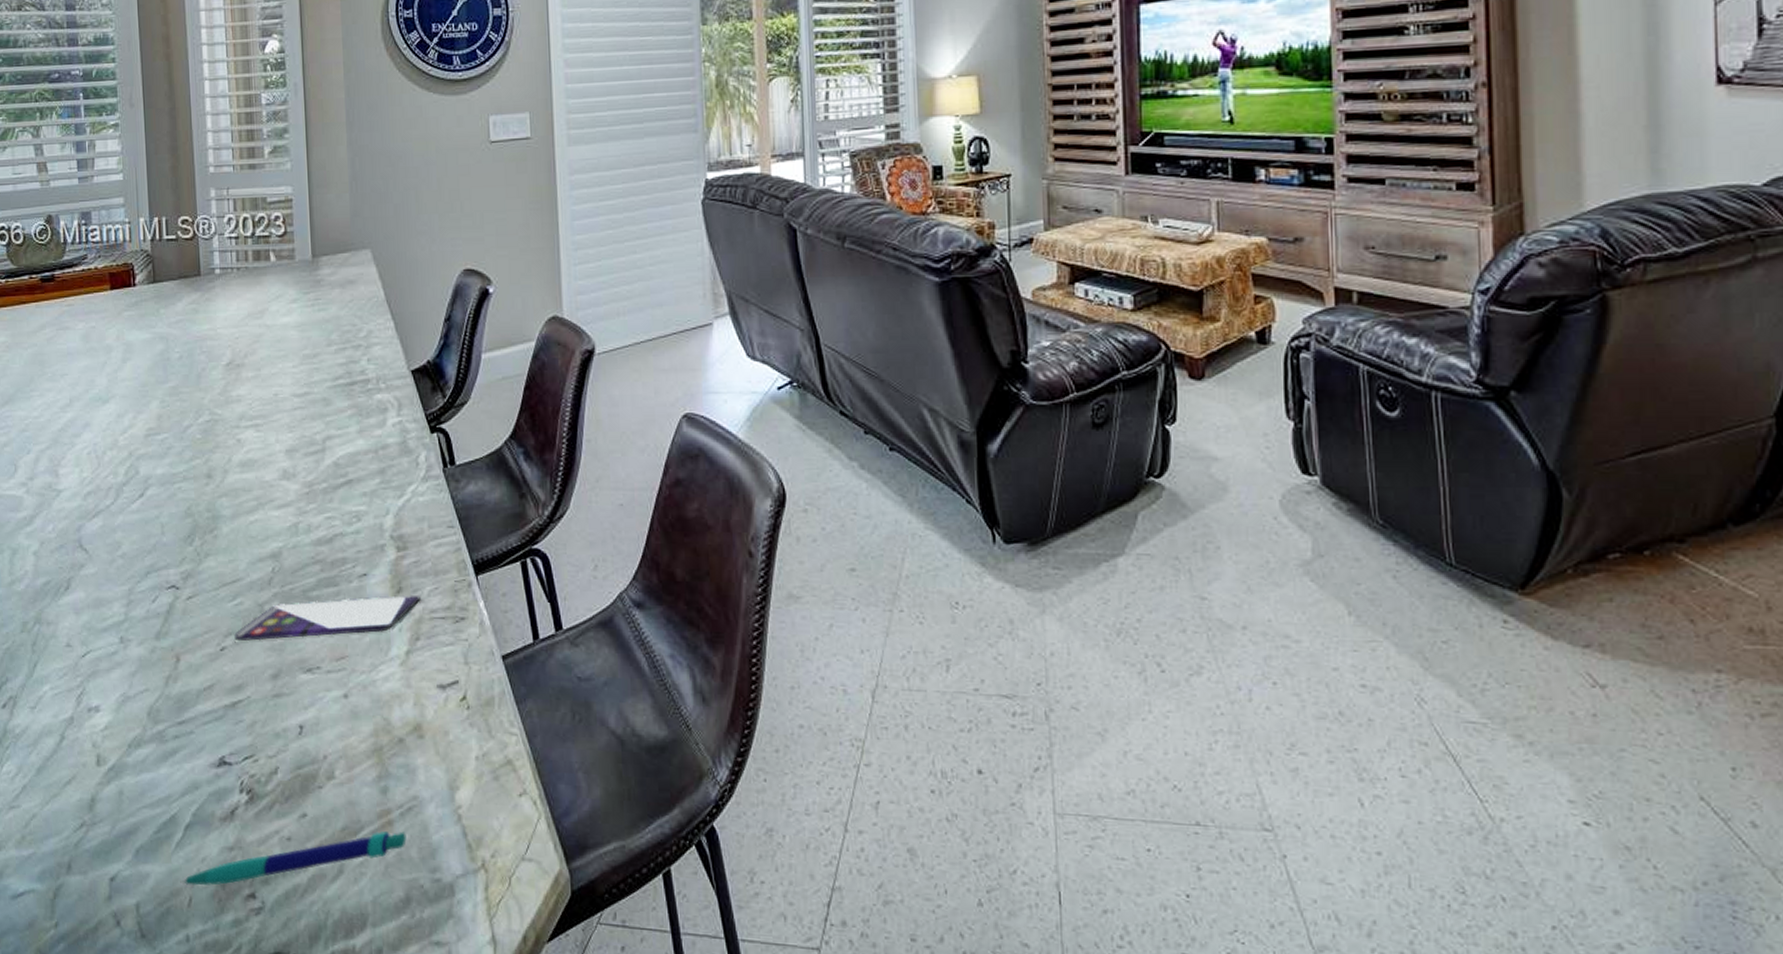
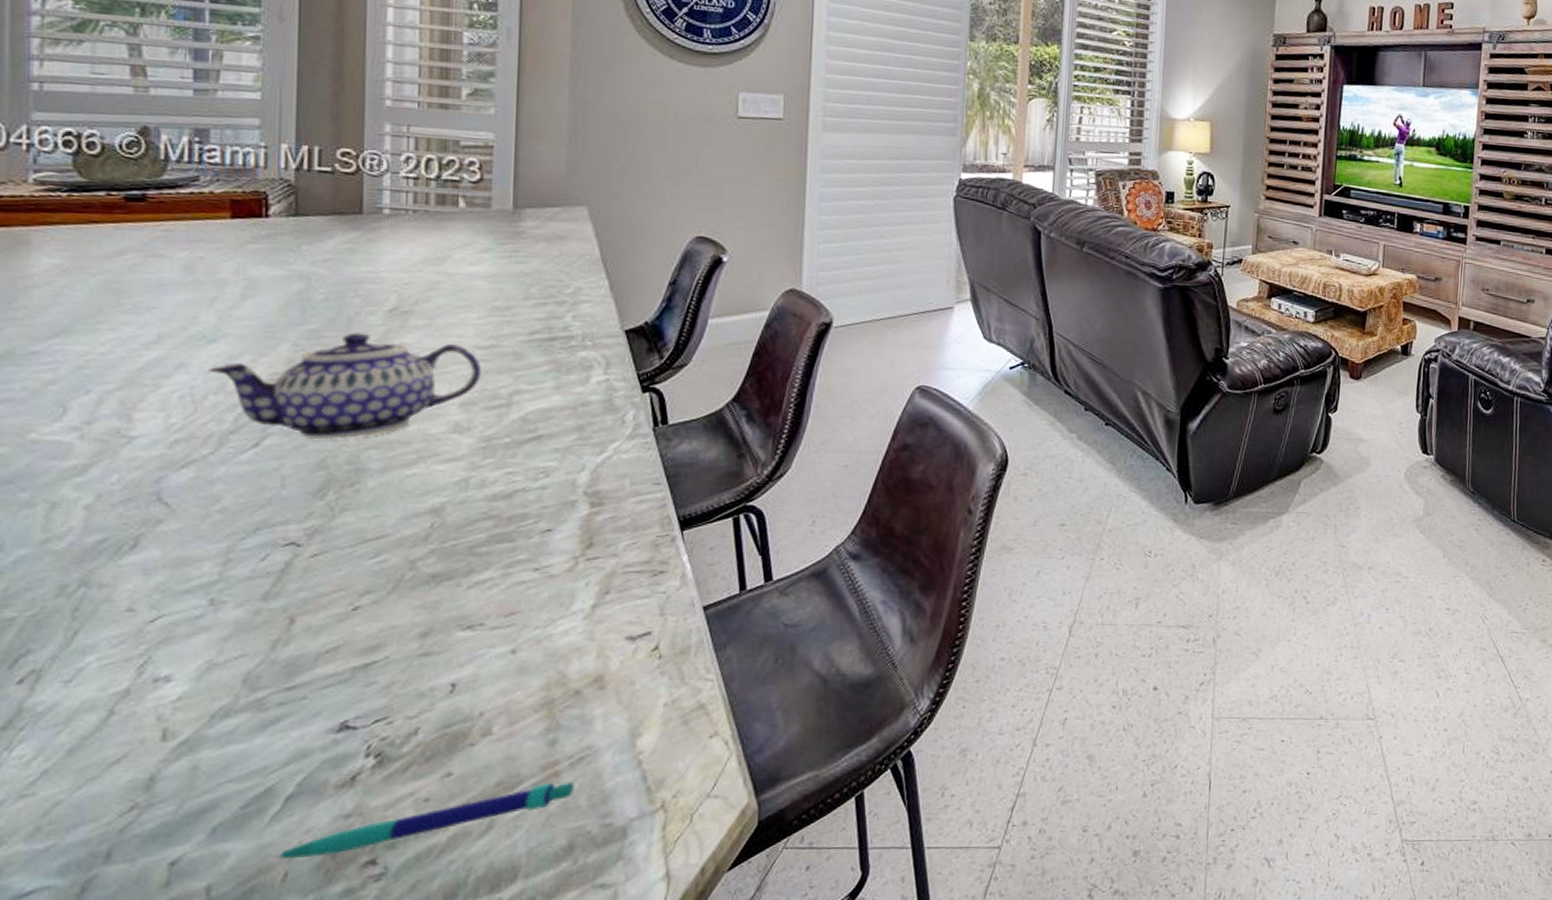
teapot: none [104,387,300,490] -> present [207,332,482,441]
smartphone: present [234,596,420,642] -> none [373,551,614,600]

